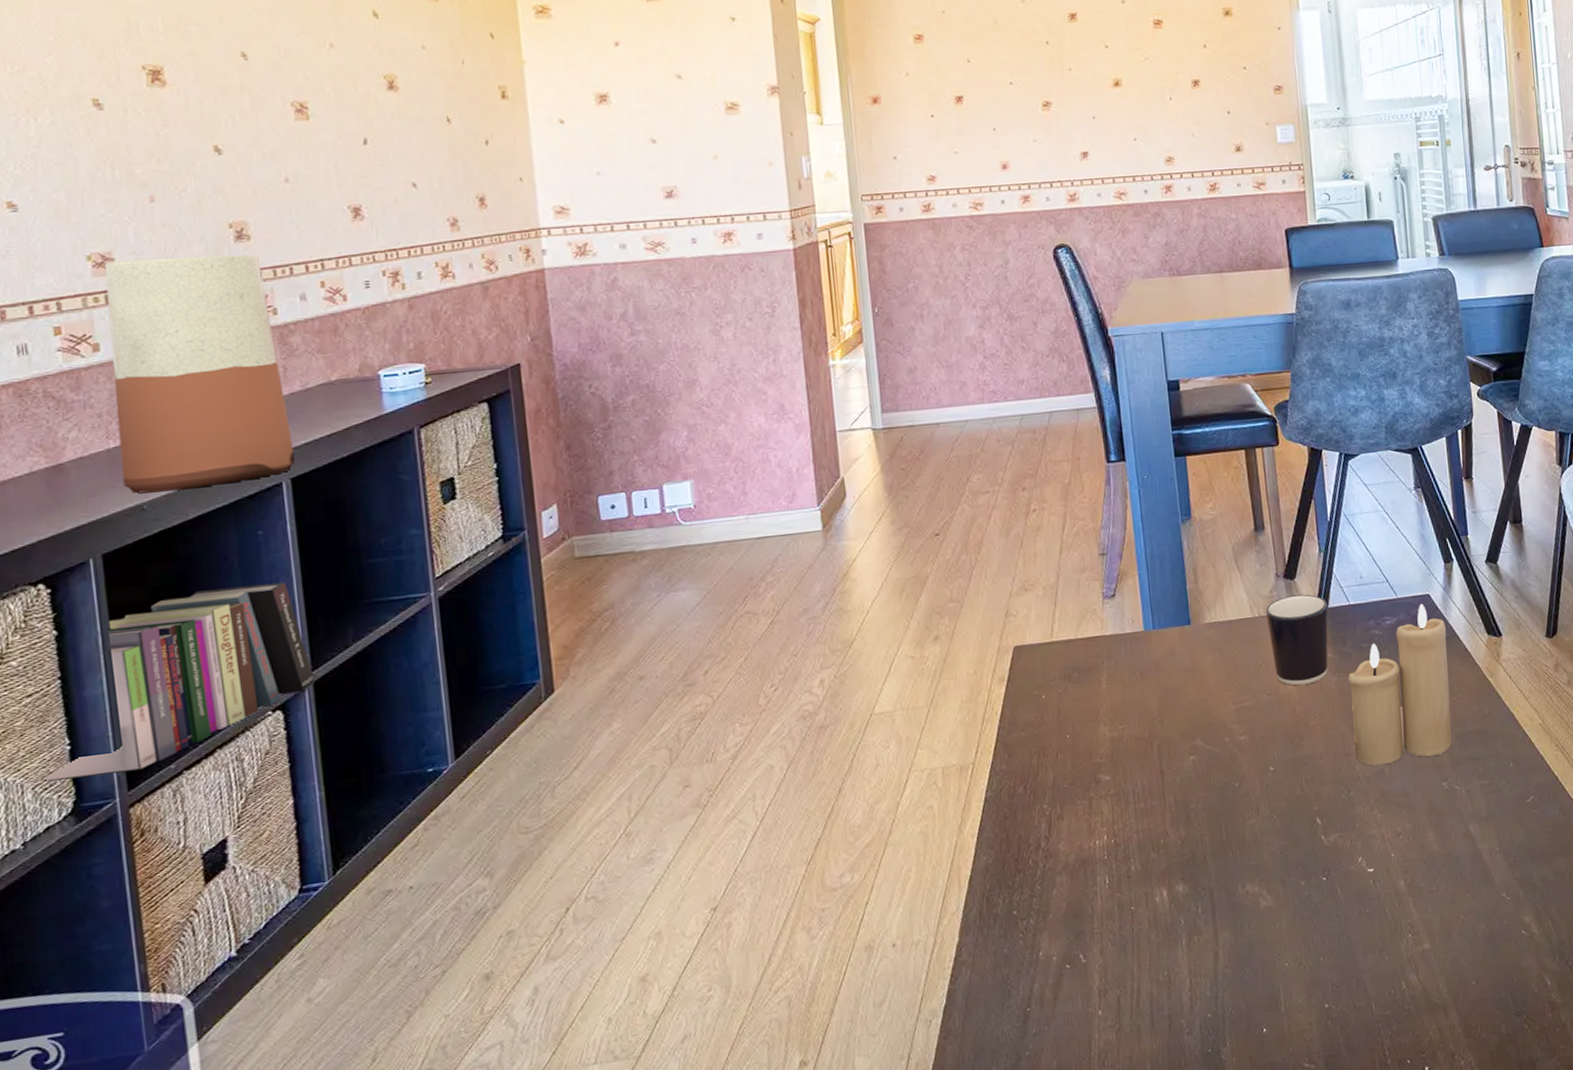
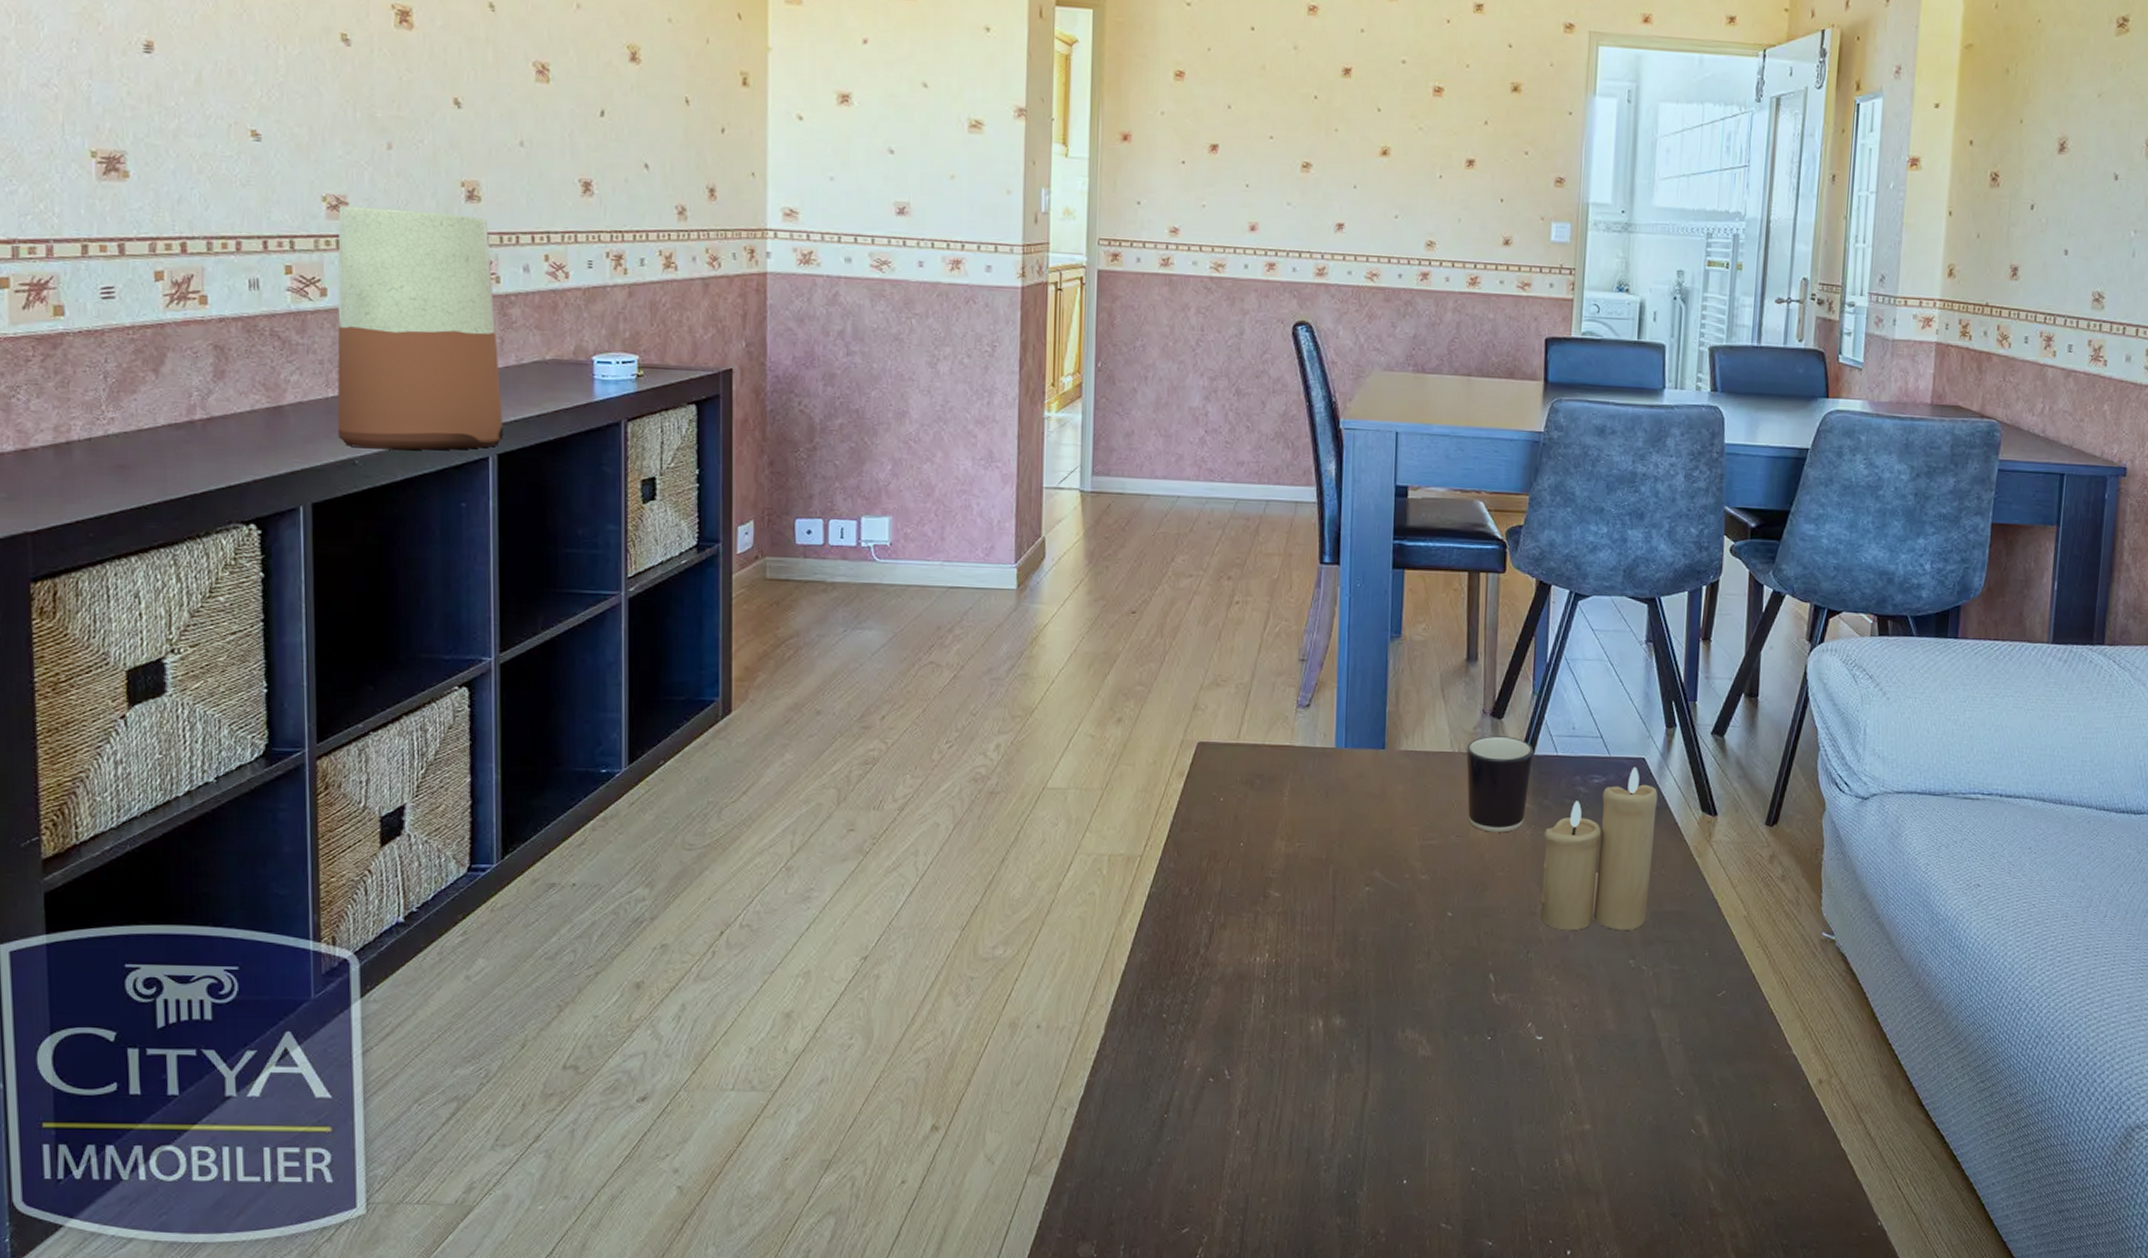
books: present [43,582,315,782] -> none [239,554,502,724]

